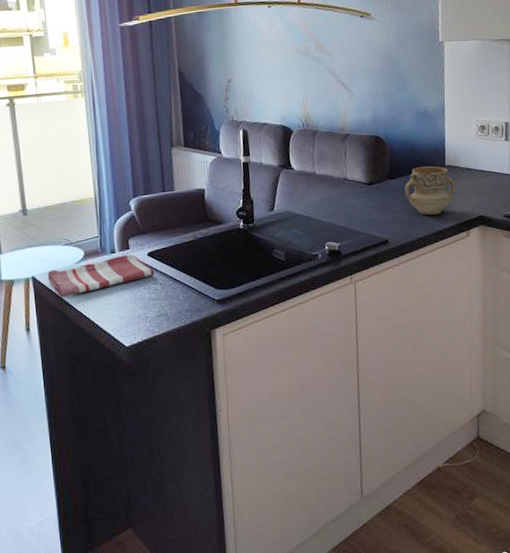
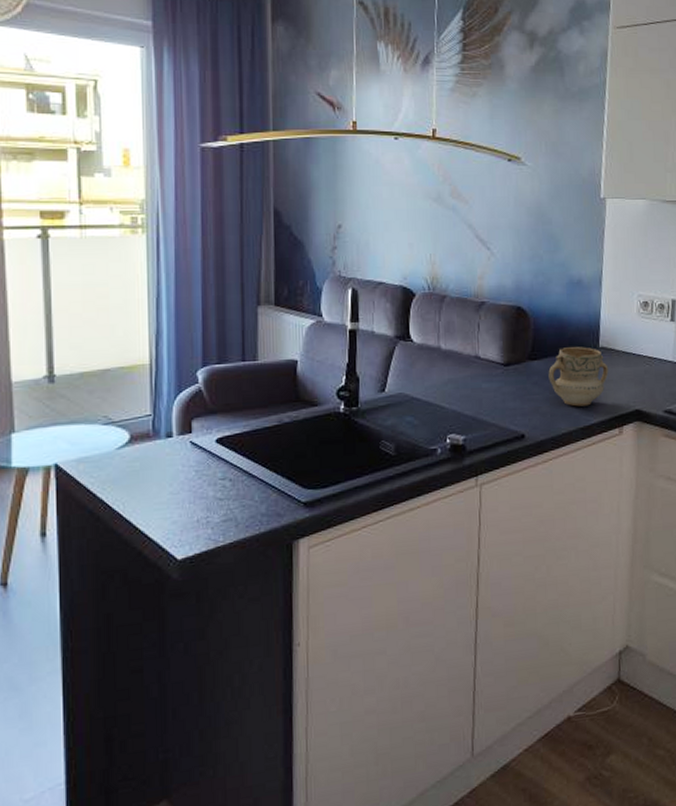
dish towel: present [47,254,155,298] -> none [76,439,223,494]

